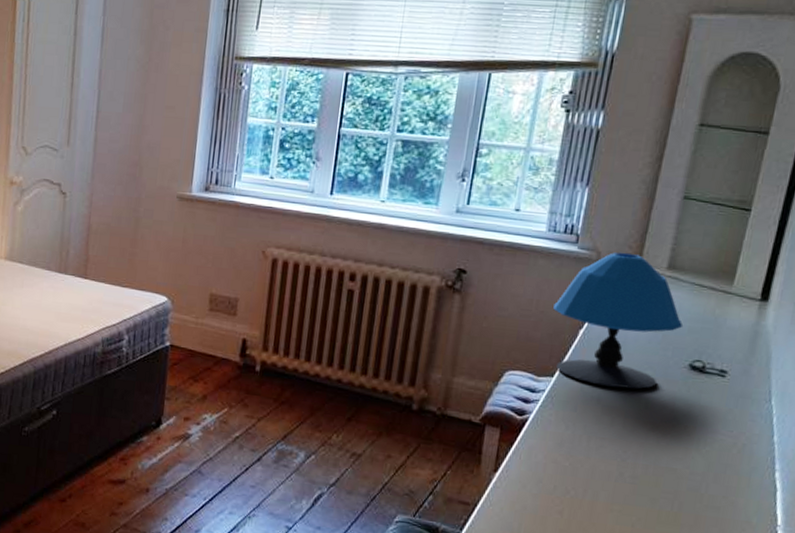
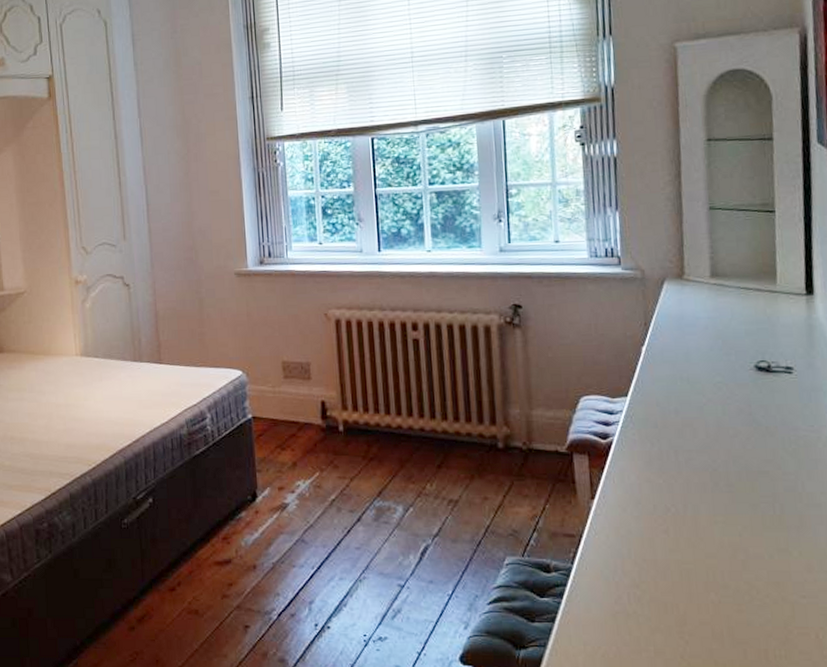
table lamp: present [553,252,684,389] -> none [612,267,740,398]

